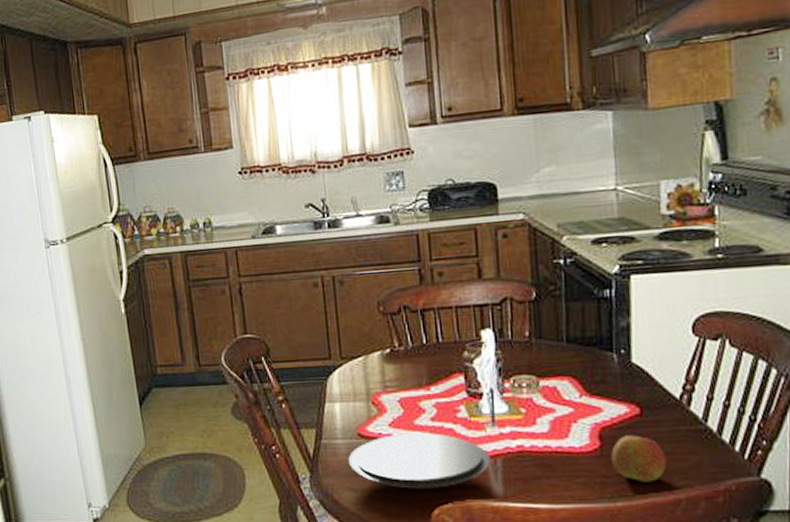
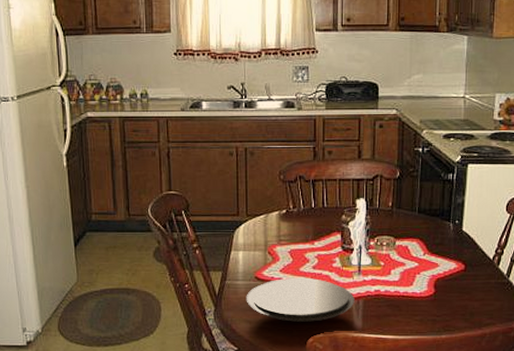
apple: present [611,435,667,483] -> none [442,285,479,321]

